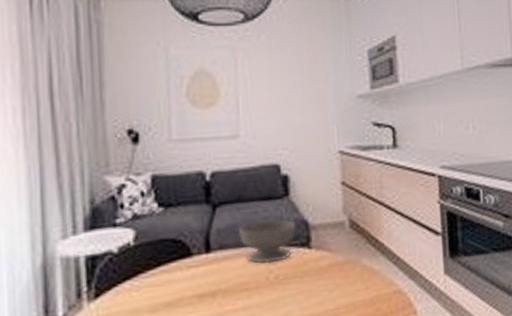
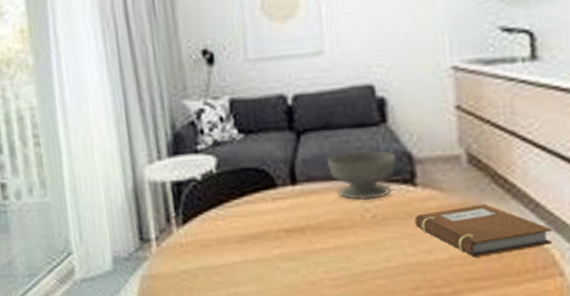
notebook: none [309,260,409,305] -> present [415,203,554,257]

